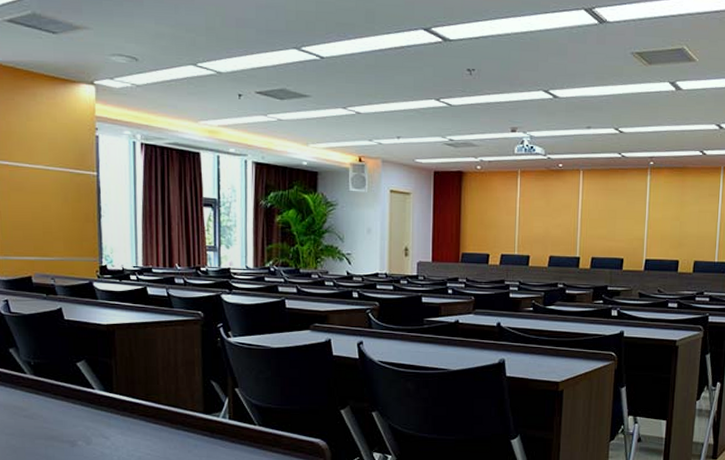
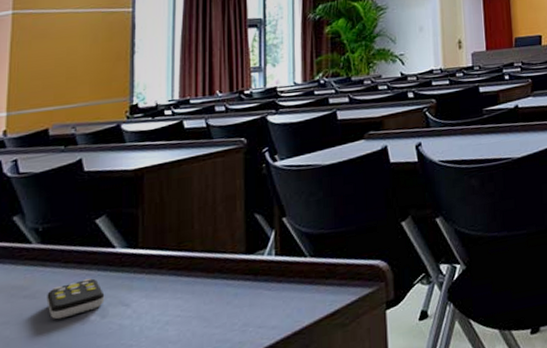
remote control: none [42,410,88,439] -> present [46,277,105,320]

